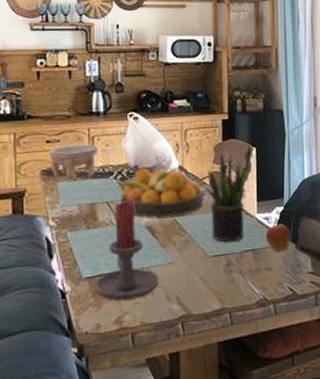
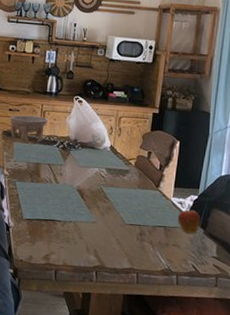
candle holder: present [94,200,159,301] -> none [31,166,82,244]
fruit bowl: present [118,168,204,218] -> none [59,142,129,186]
potted plant: present [203,152,251,242] -> none [129,140,173,217]

